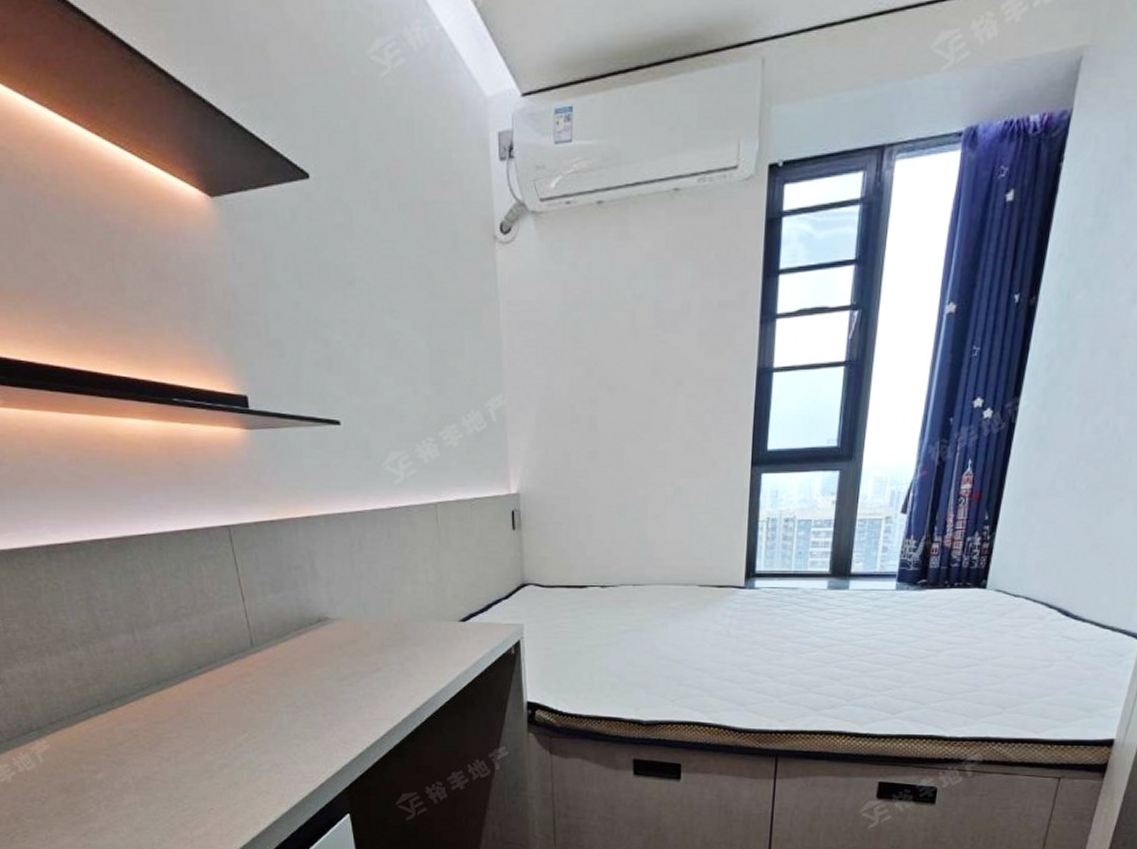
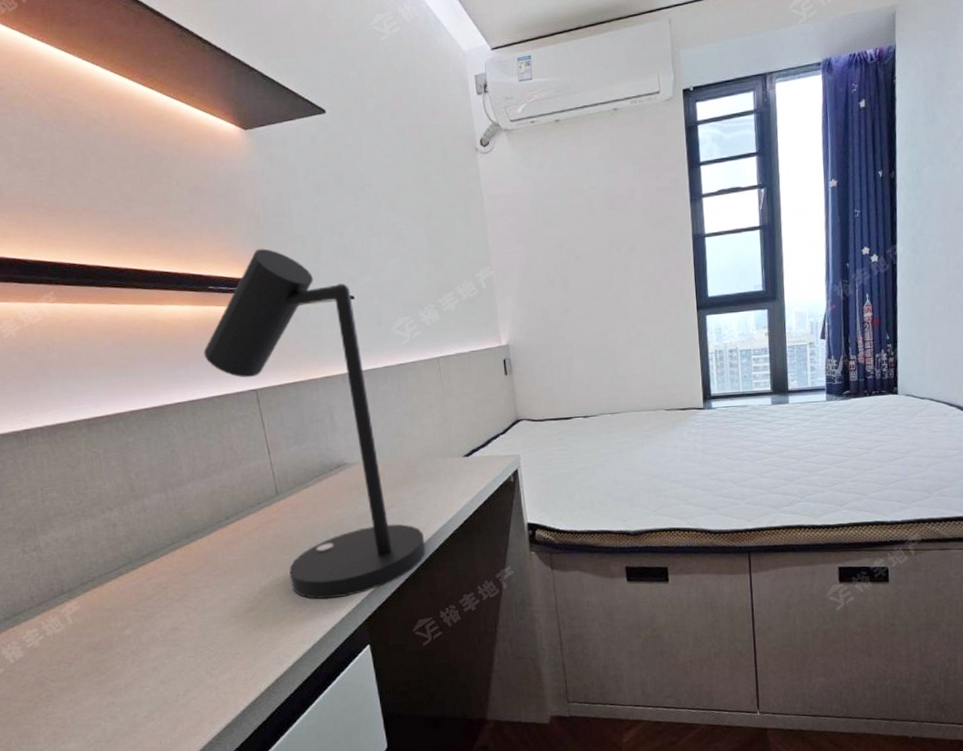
desk lamp: none [169,354,413,763] -> present [203,248,426,599]

